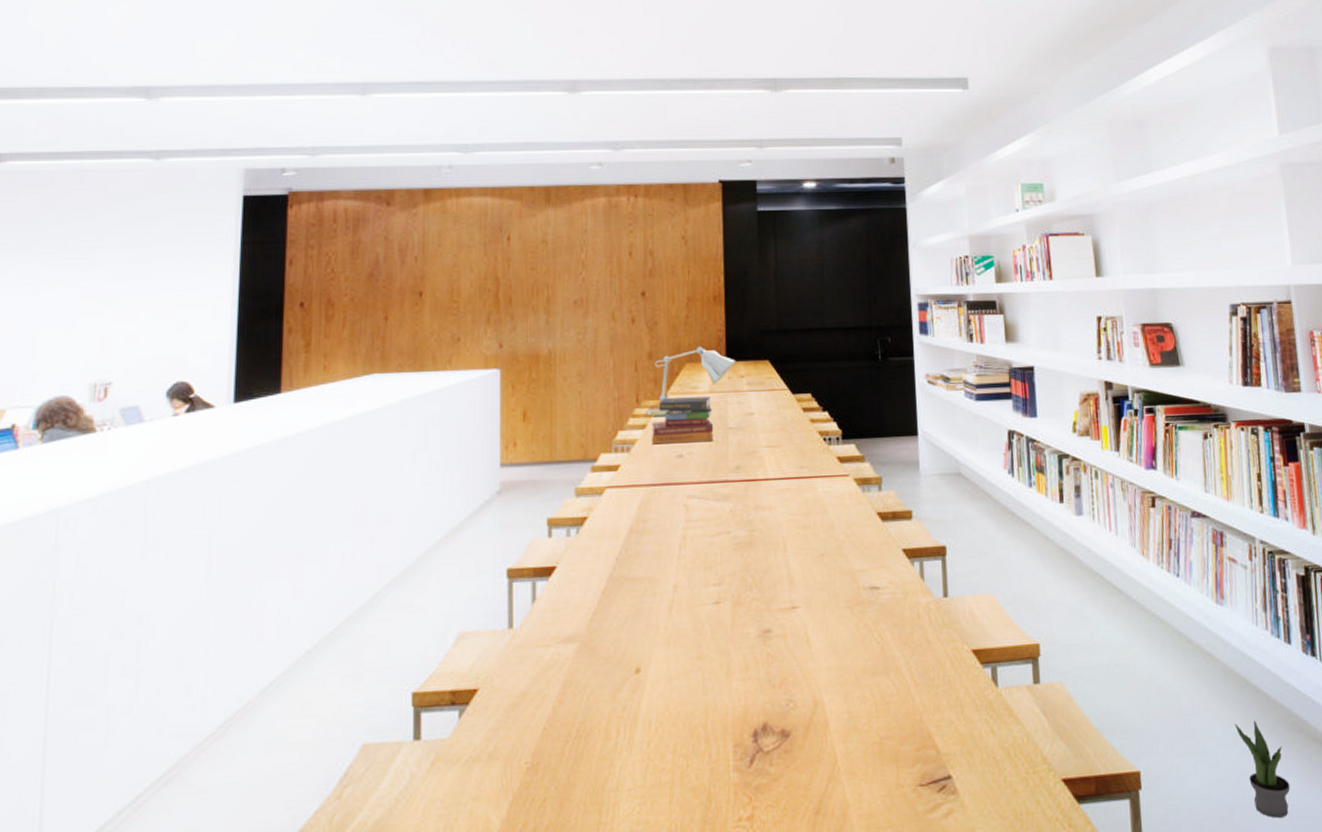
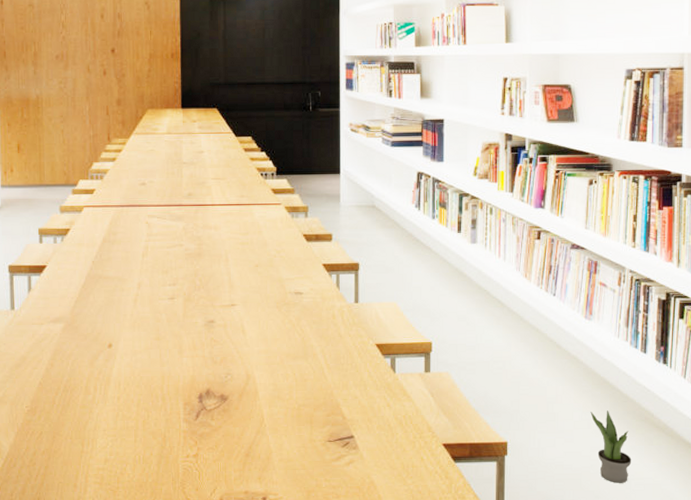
desk lamp: present [646,346,736,416] -> none [115,95,189,151]
books: present [652,396,714,445] -> none [120,137,171,174]

